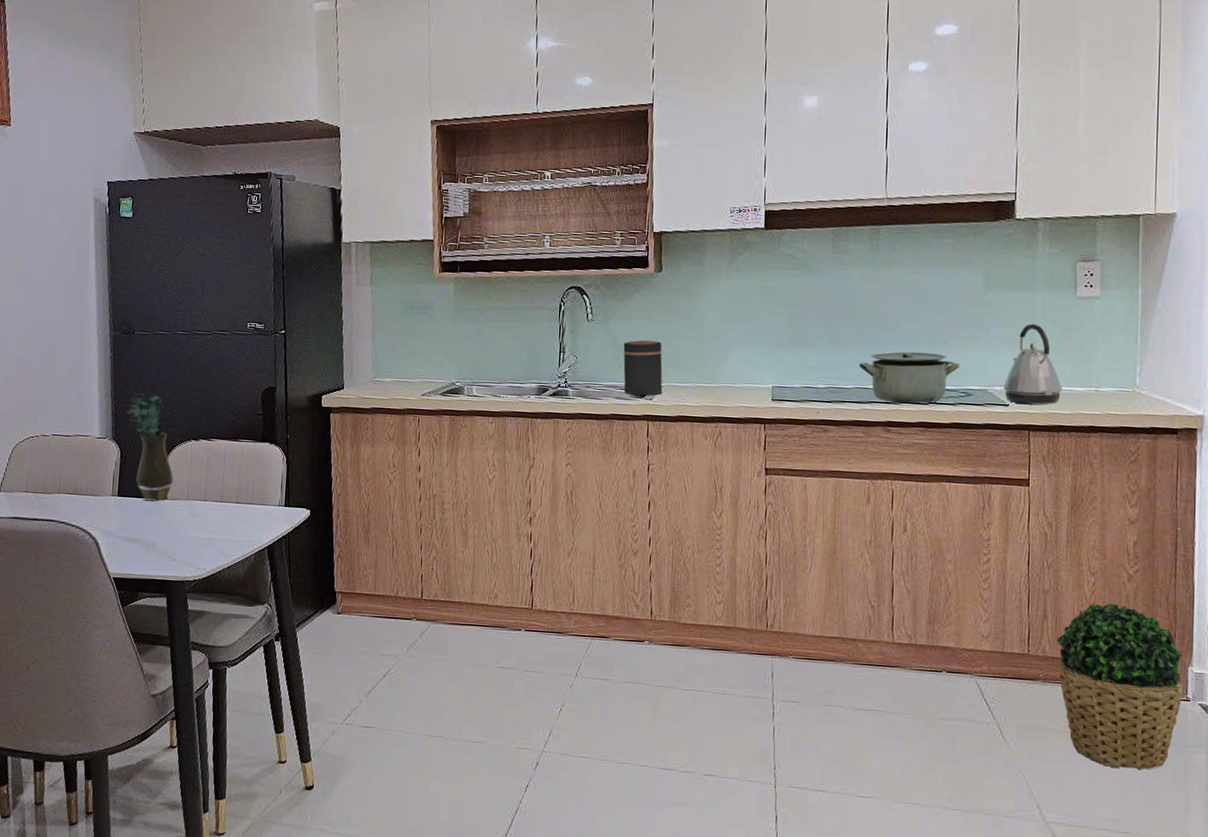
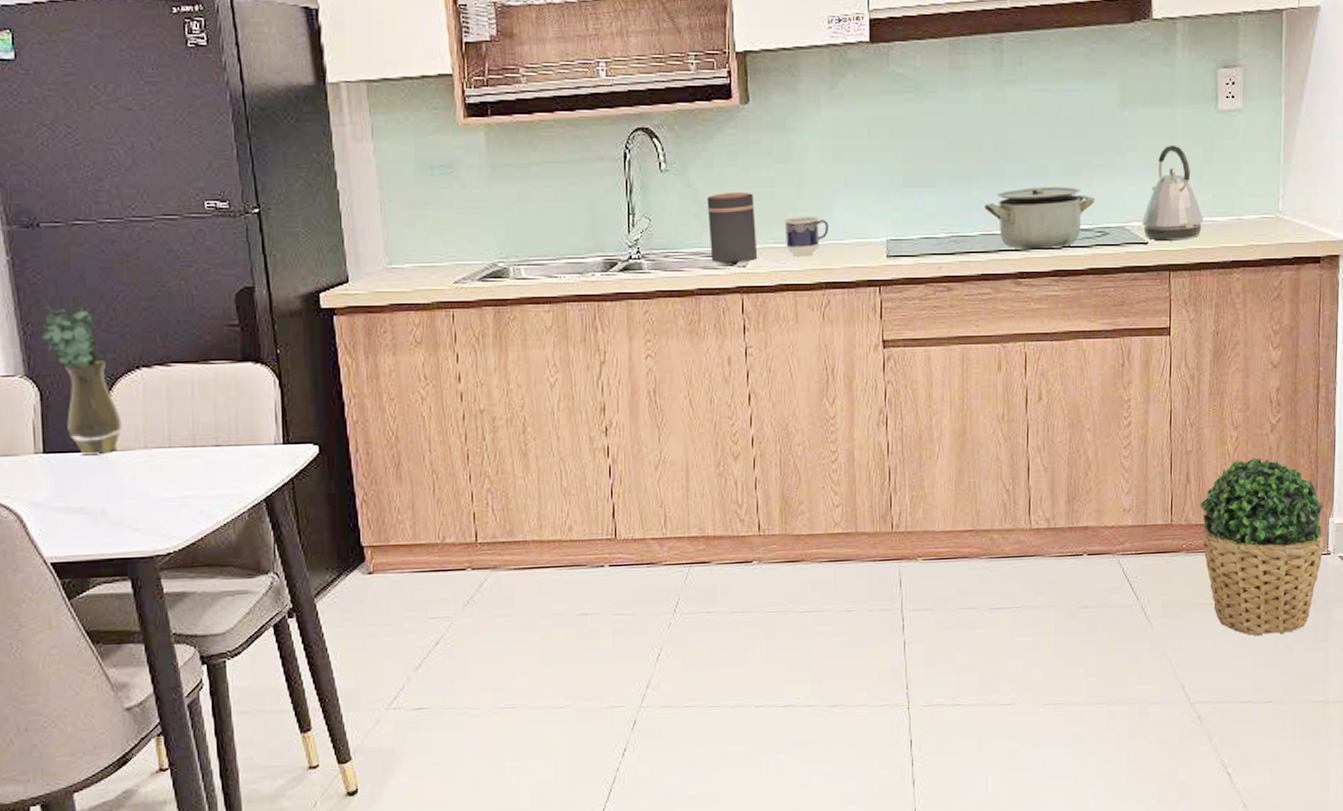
cup: none [685,363,723,395] -> present [783,217,828,257]

